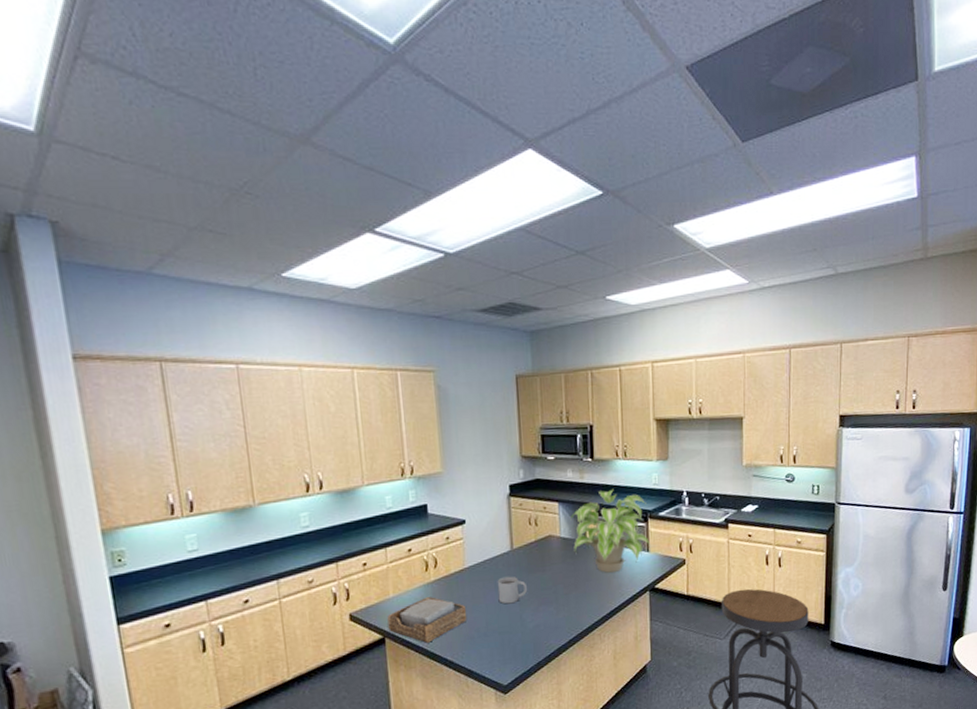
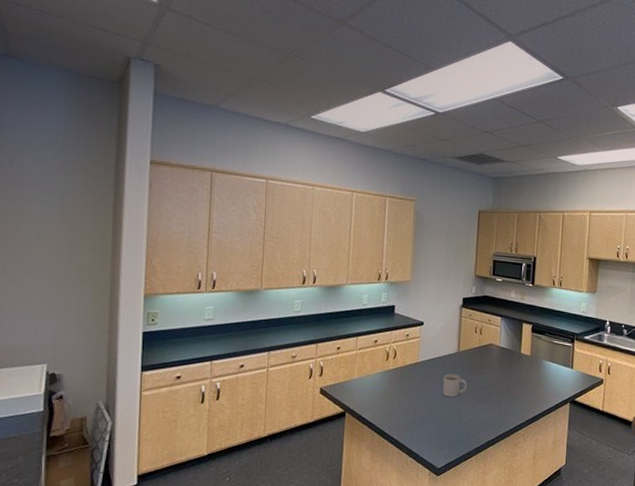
napkin holder: present [387,597,468,643] -> none [349,382,415,421]
plant: present [570,488,651,573] -> none [509,311,575,382]

